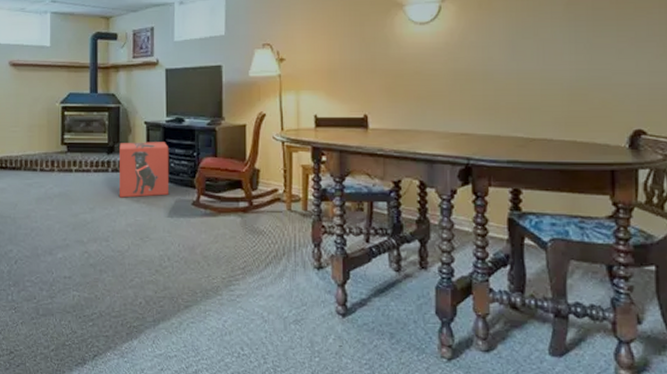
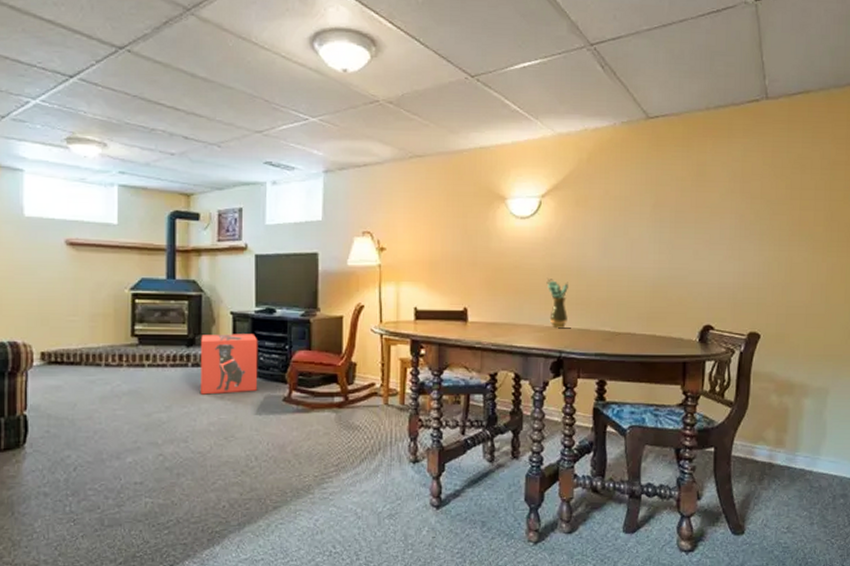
vase: none [450,84,475,135] -> present [546,279,568,329]

